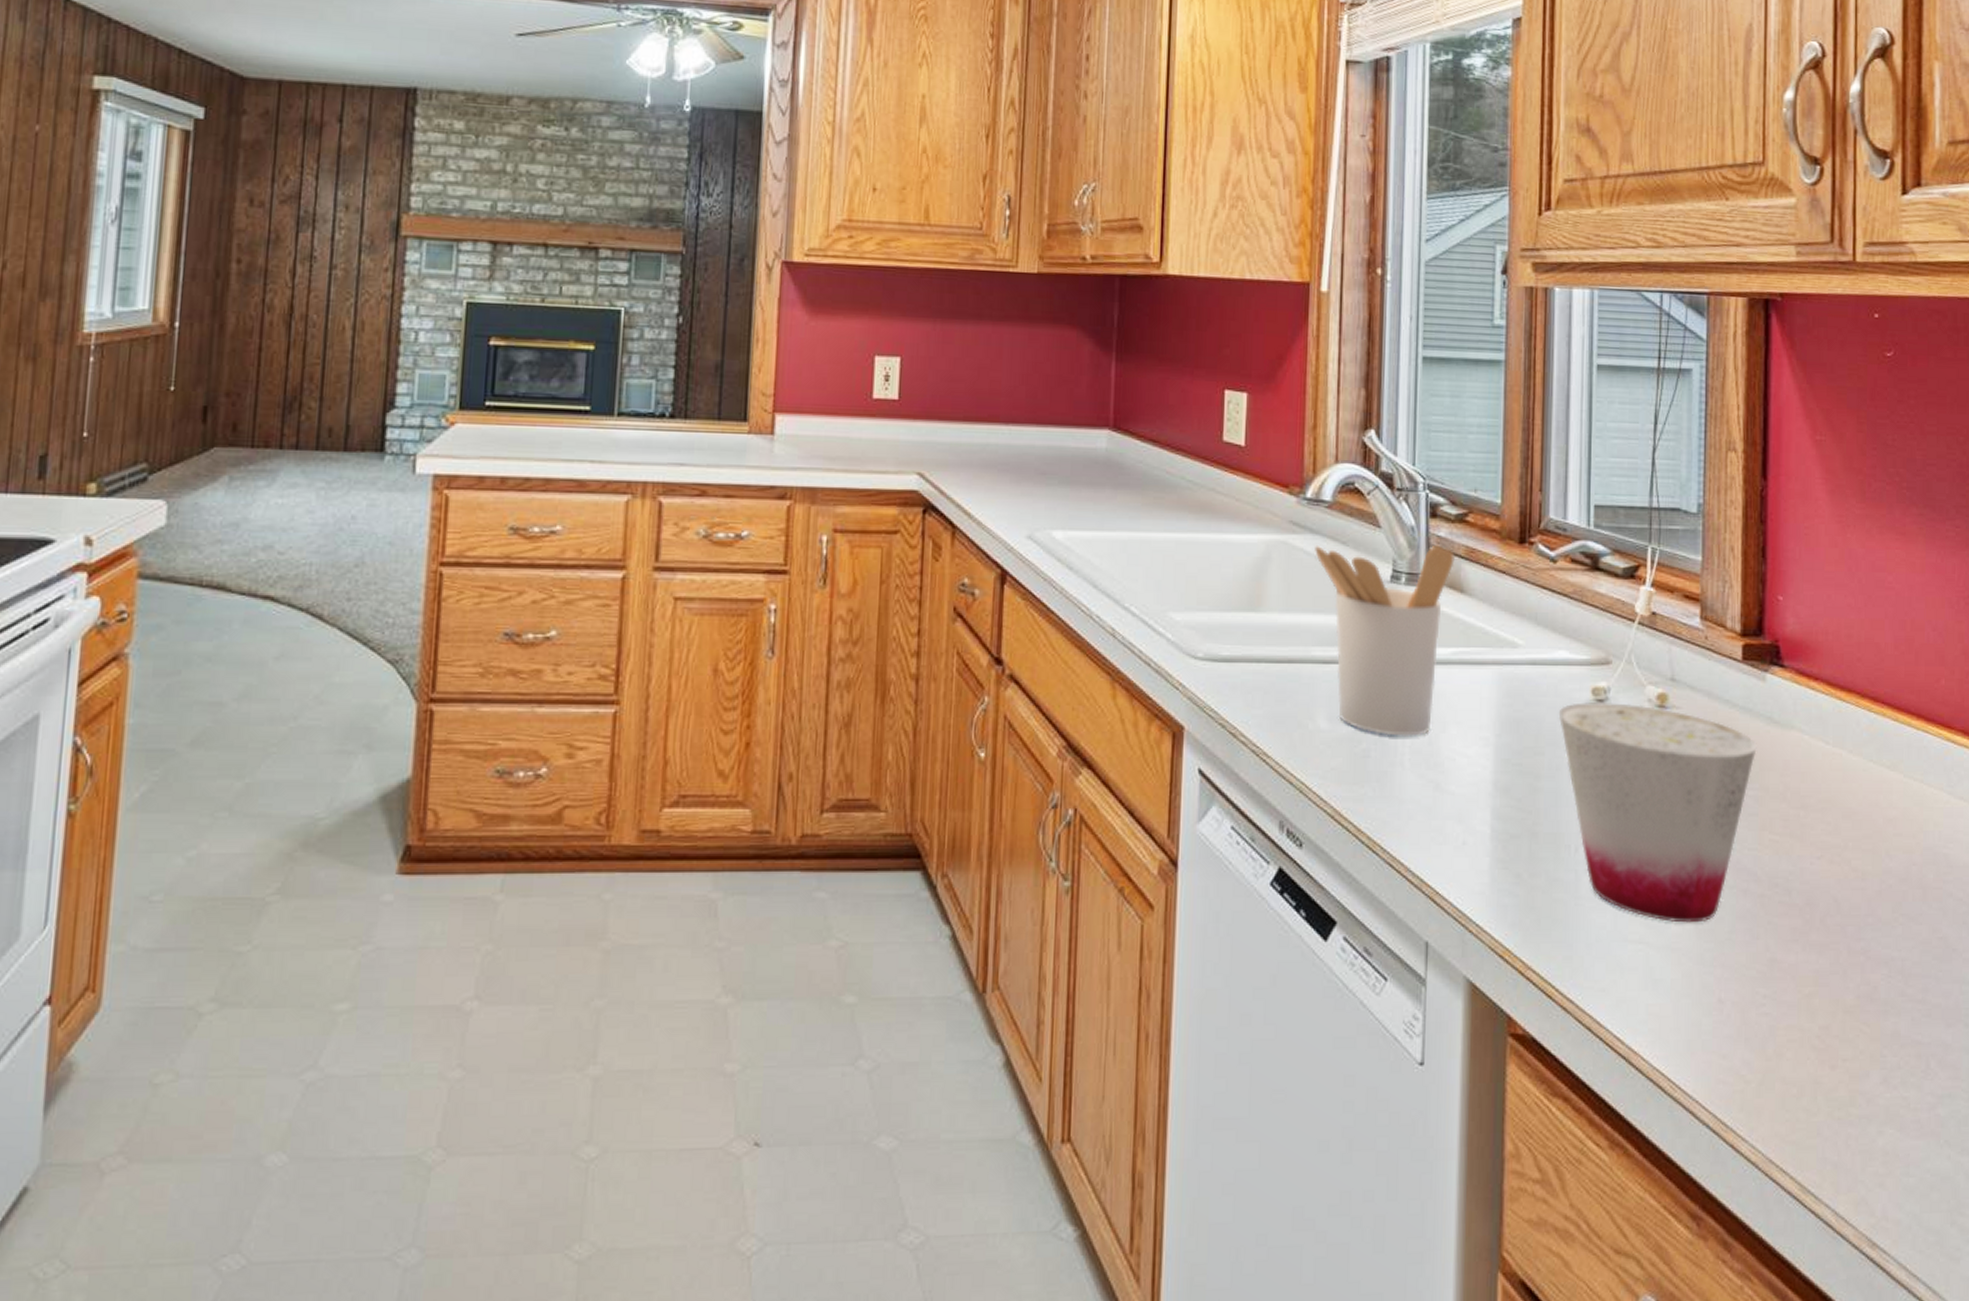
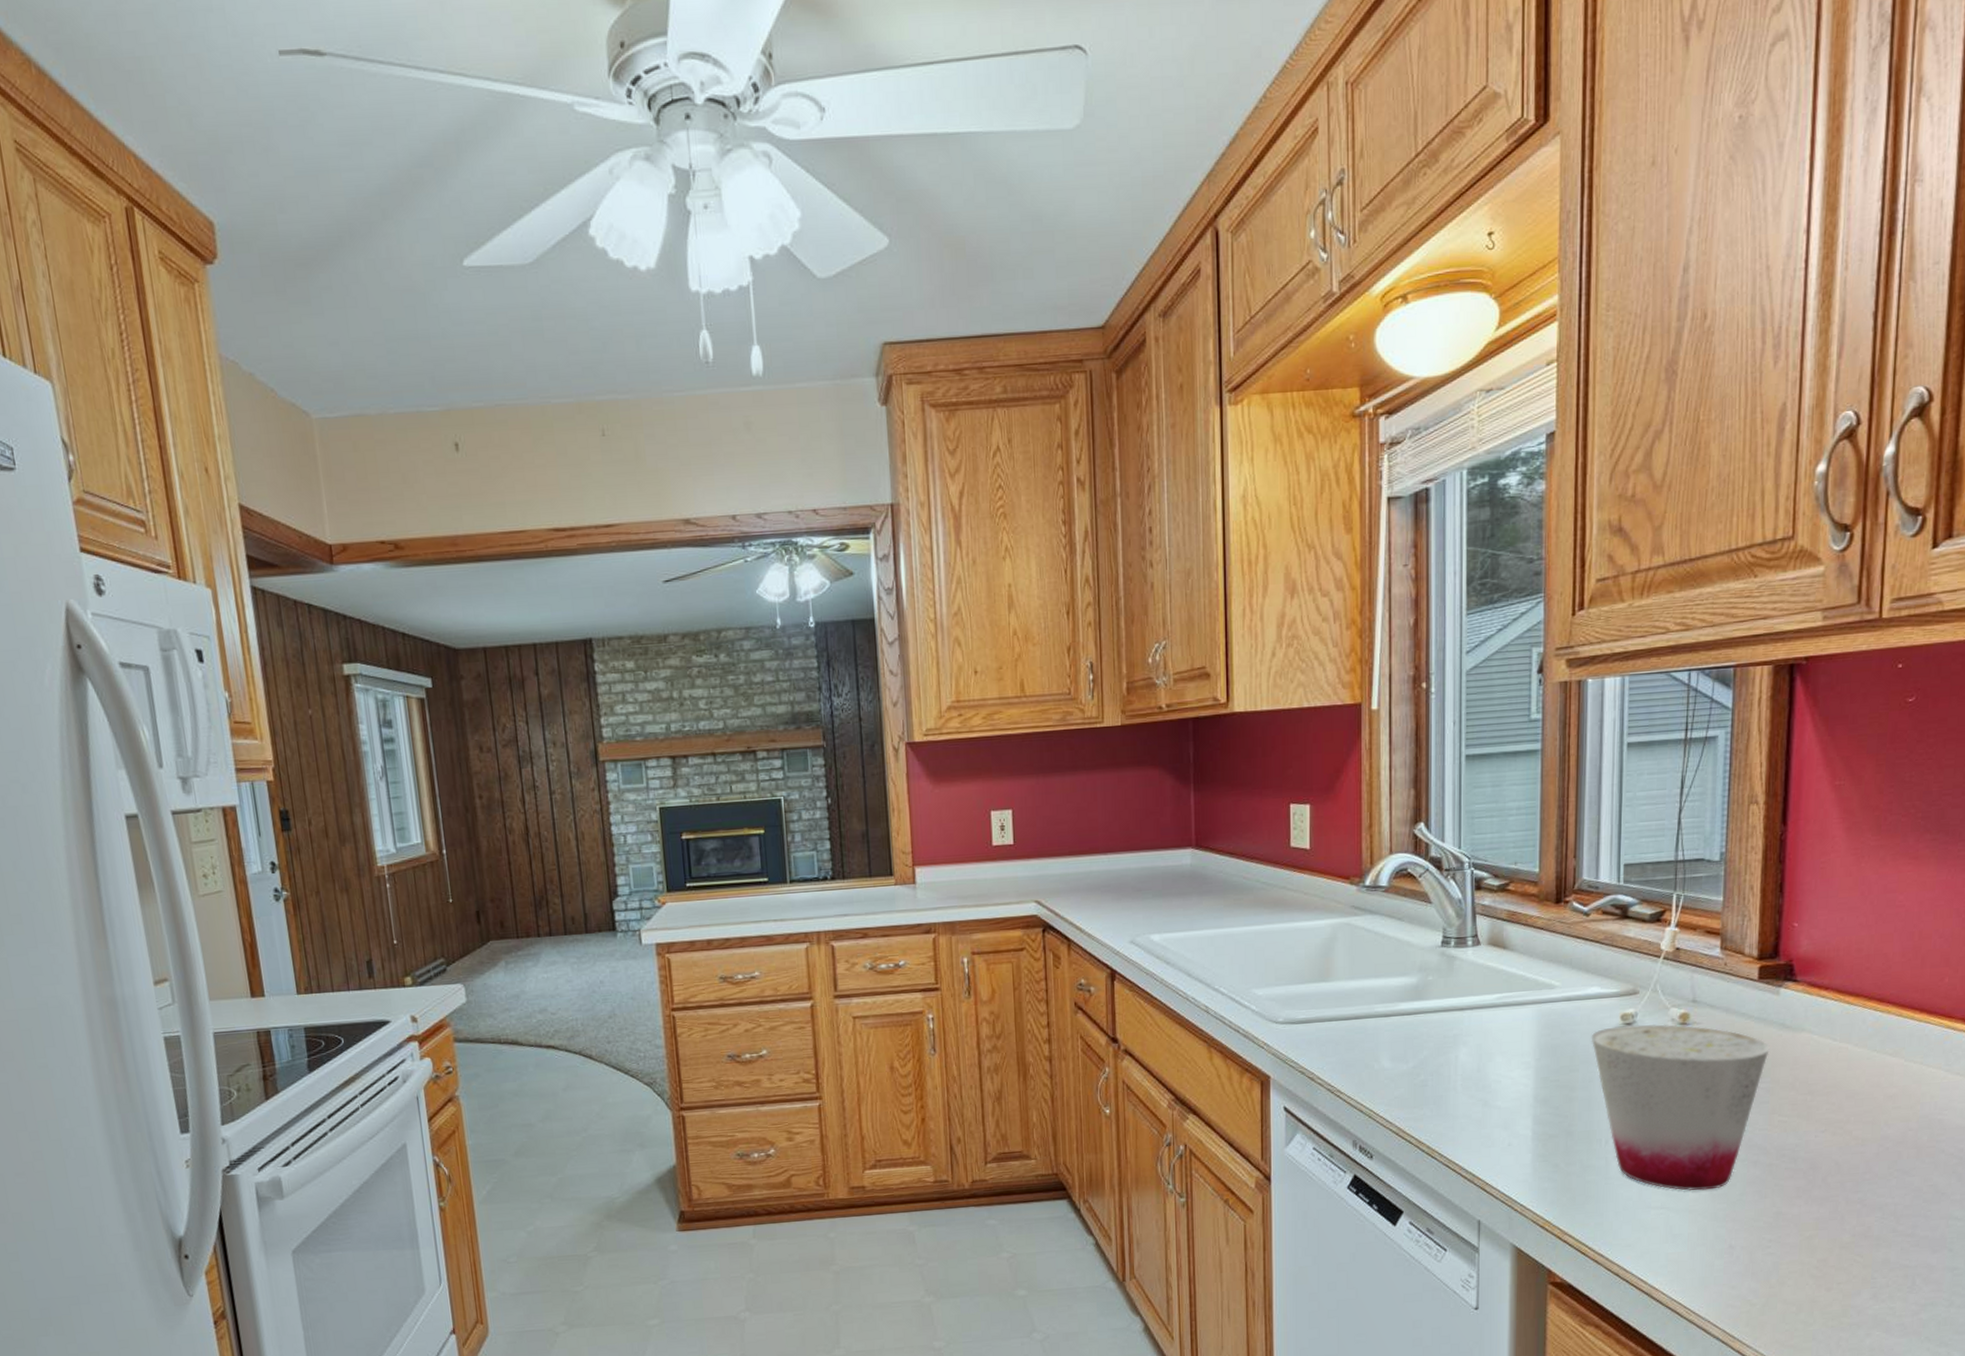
utensil holder: present [1315,544,1455,736] -> none [1374,912,1498,1068]

